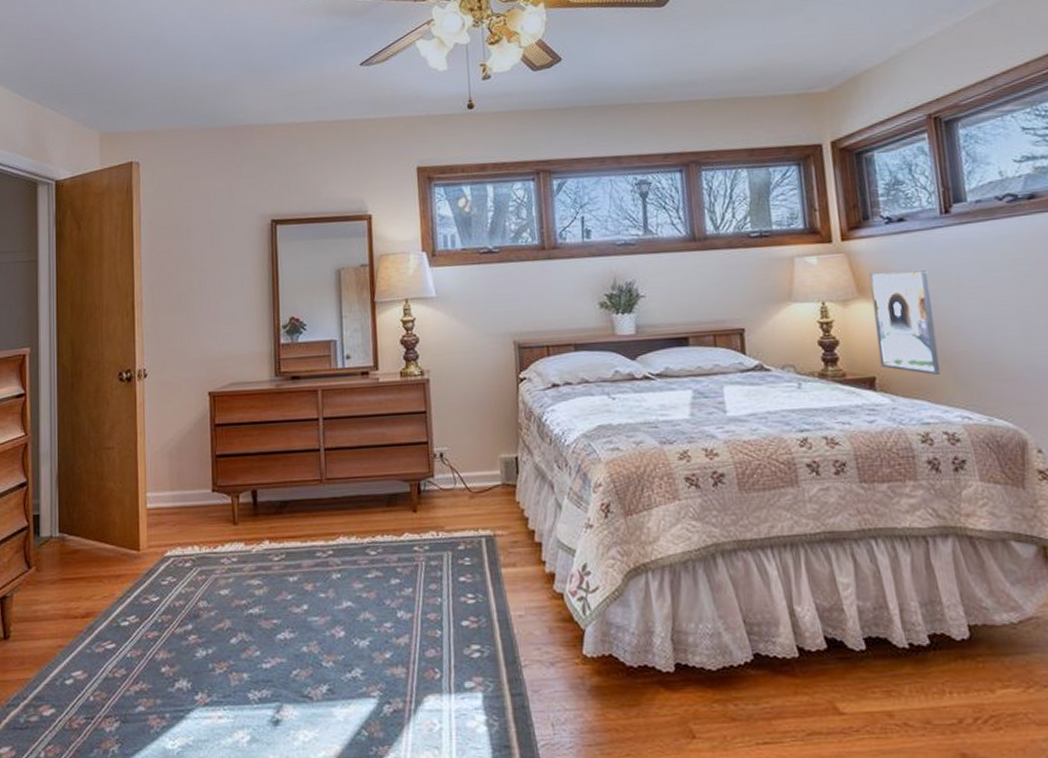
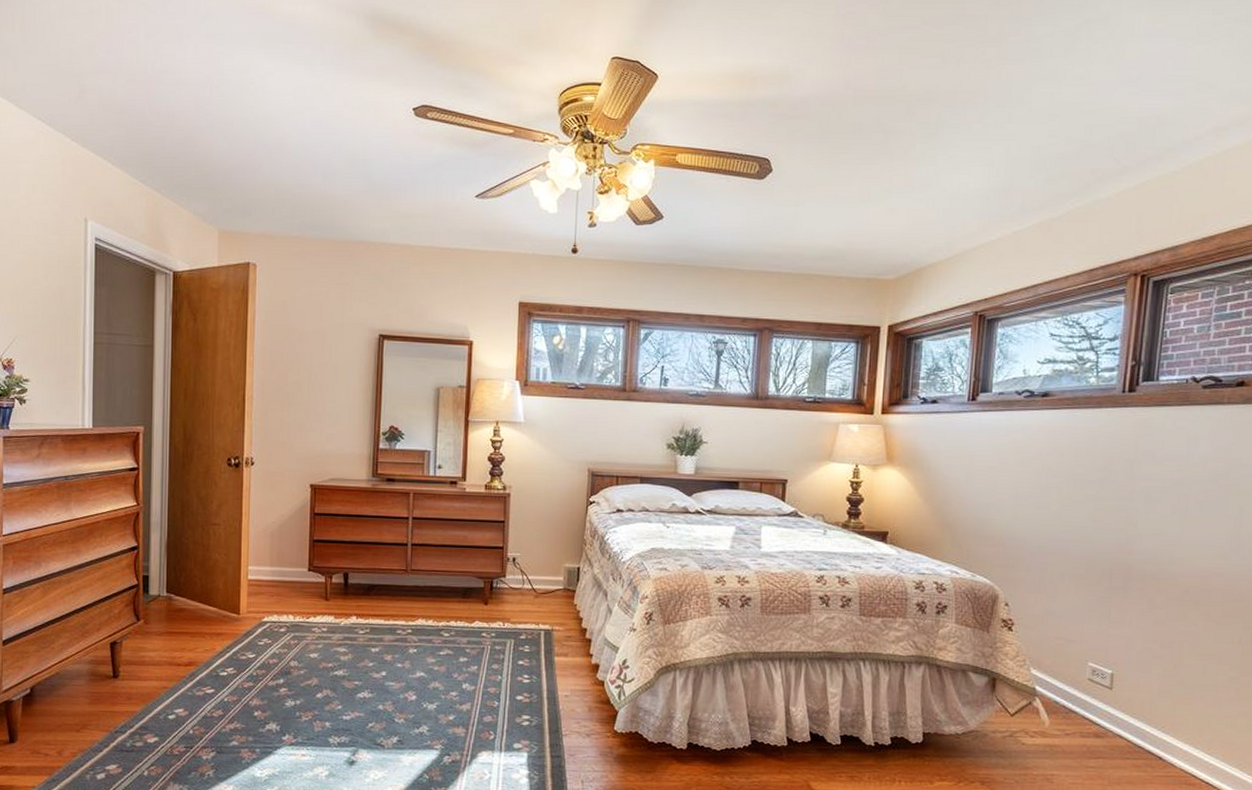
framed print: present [869,269,941,375] -> none [894,444,947,535]

